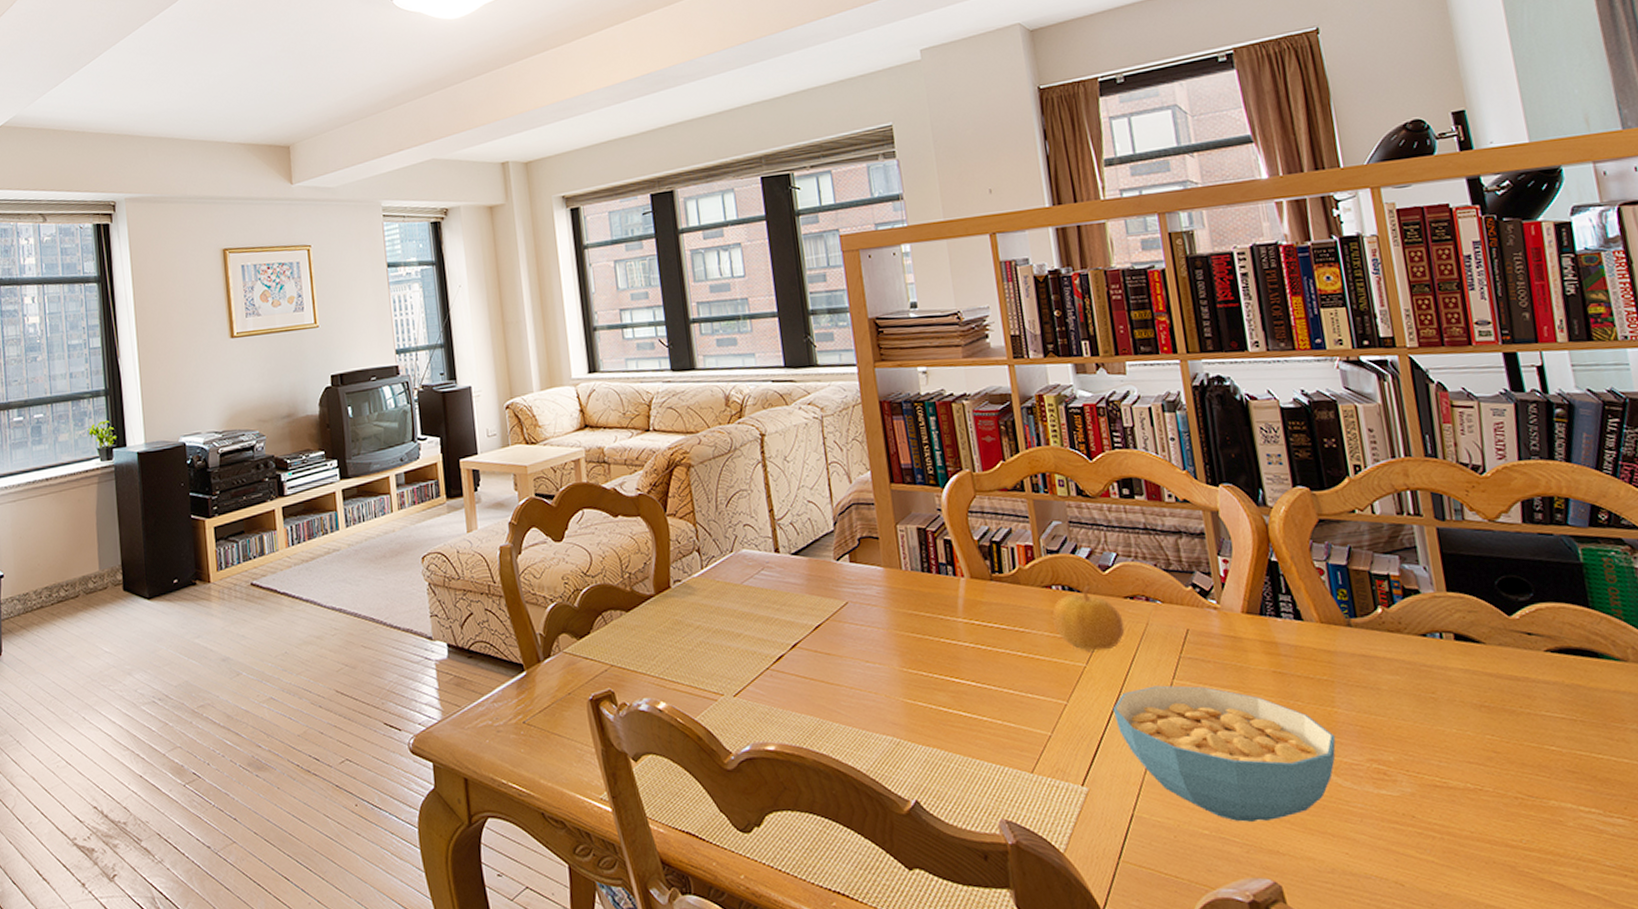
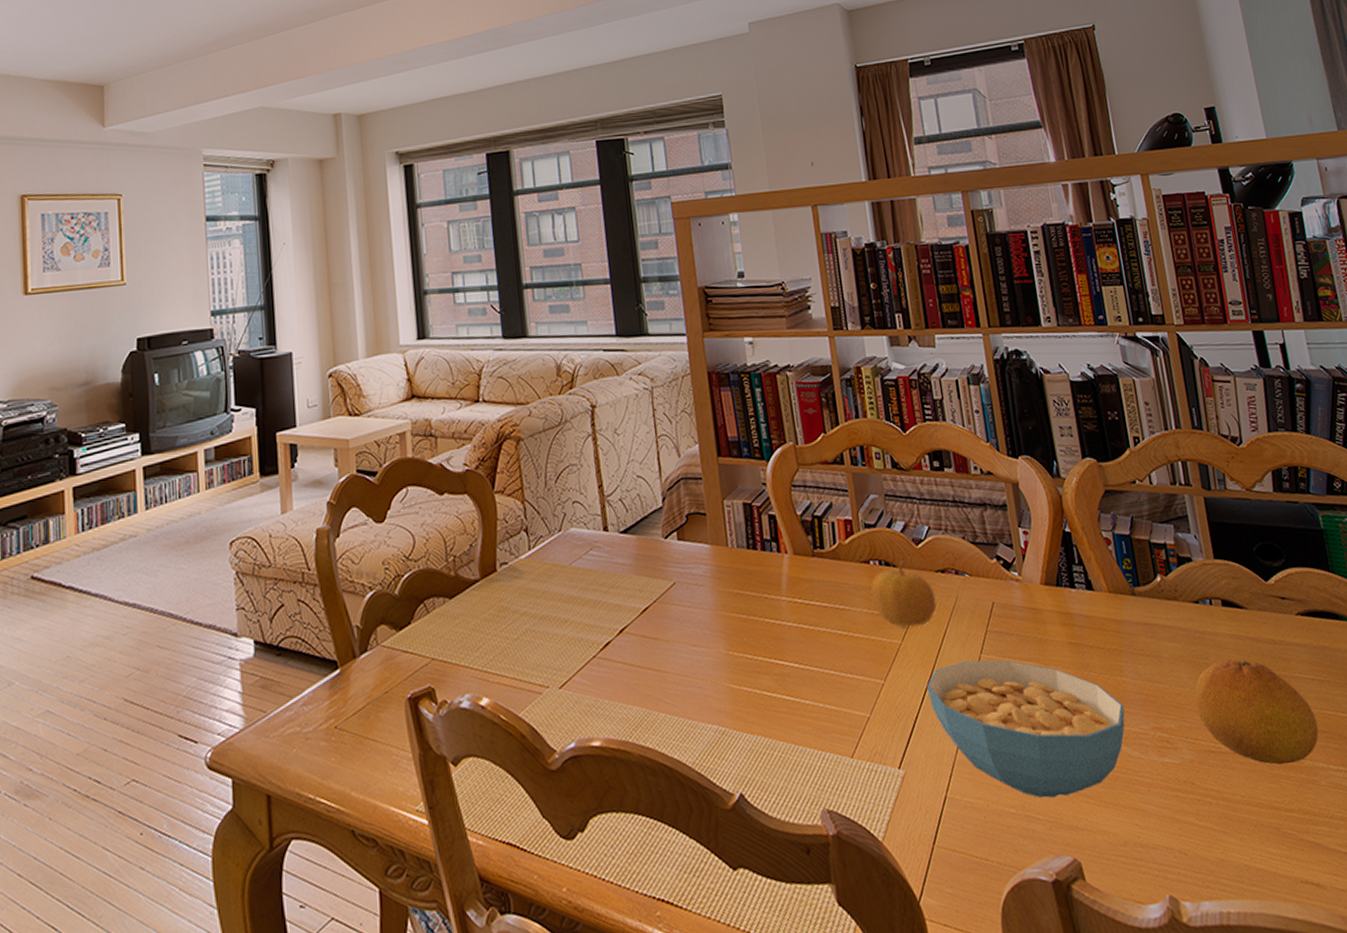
fruit: none [1418,694,1568,804] -> present [1194,659,1319,765]

